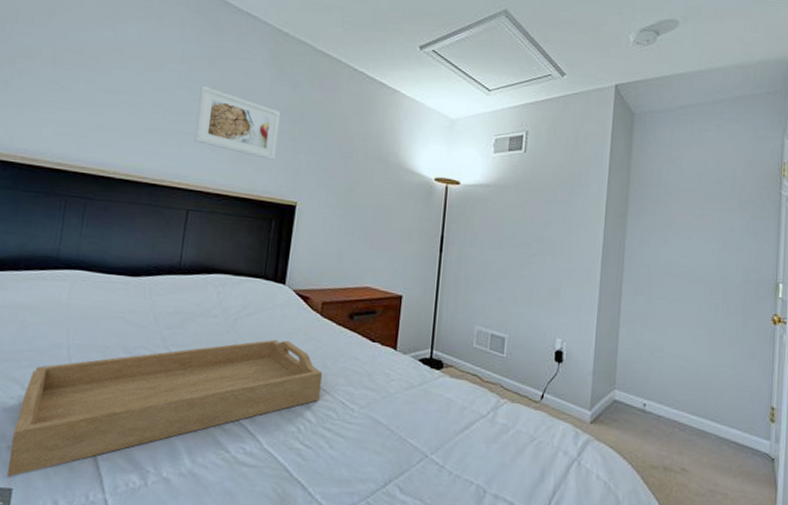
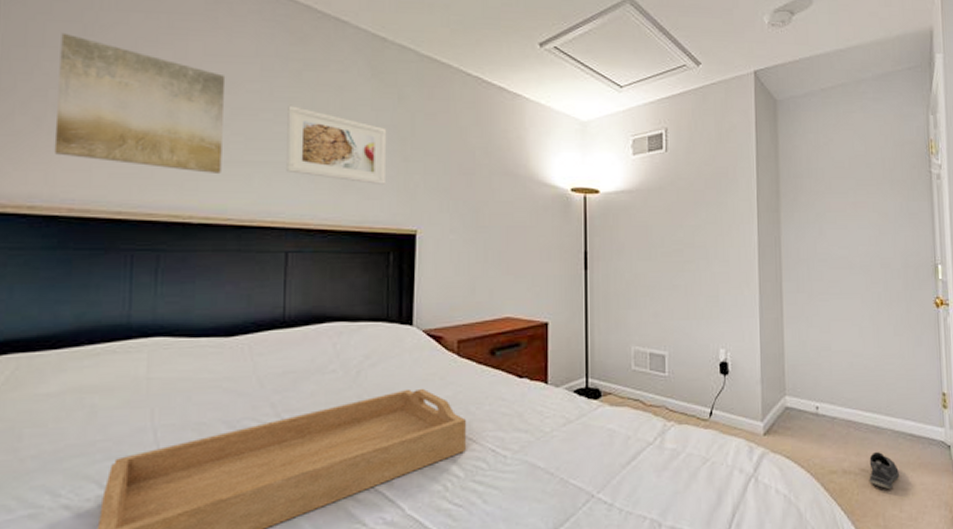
wall art: none [15,12,154,138] -> present [53,32,226,173]
shoe: none [688,453,720,492] -> present [869,451,899,490]

